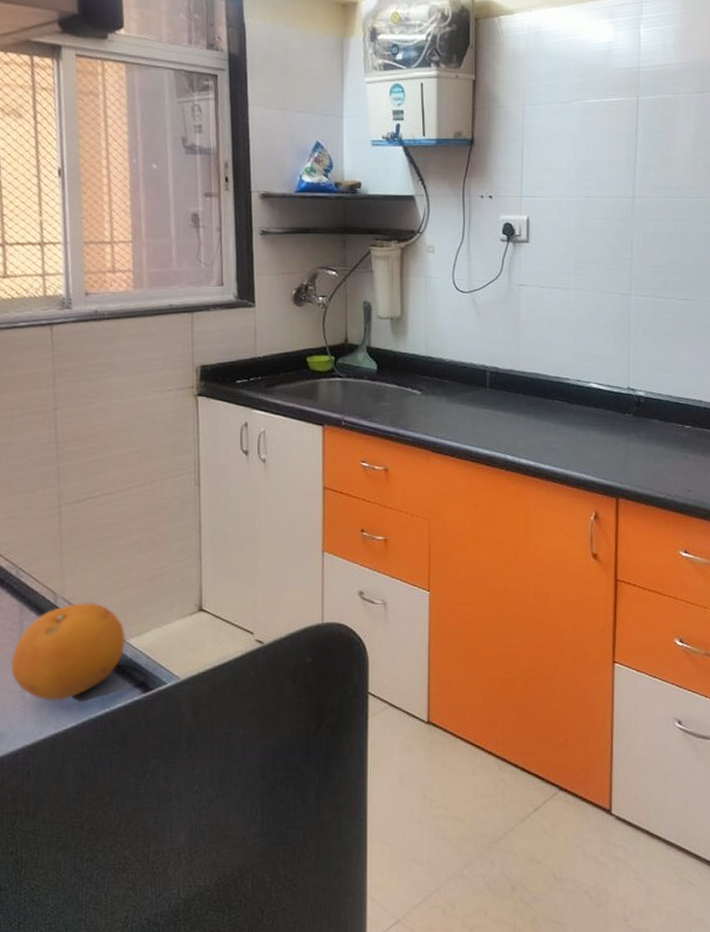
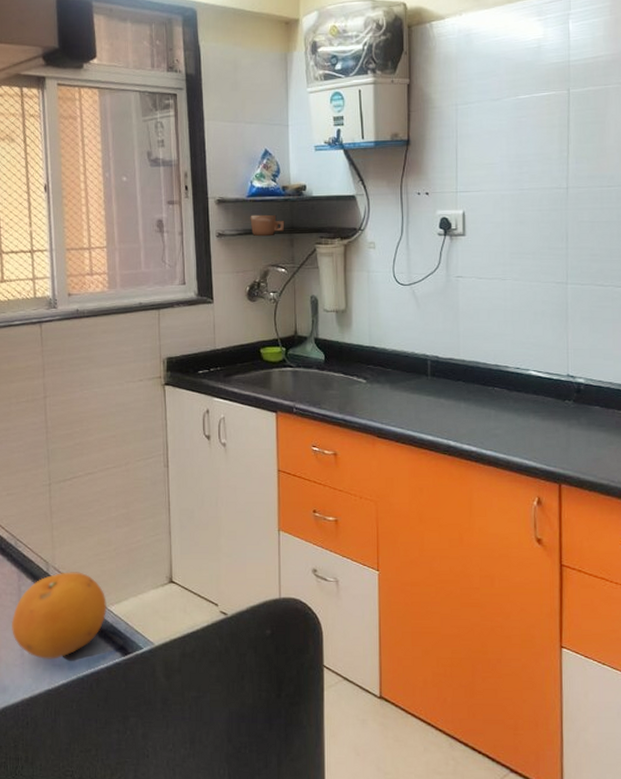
cup: none [298,212,337,236] -> present [250,214,285,237]

